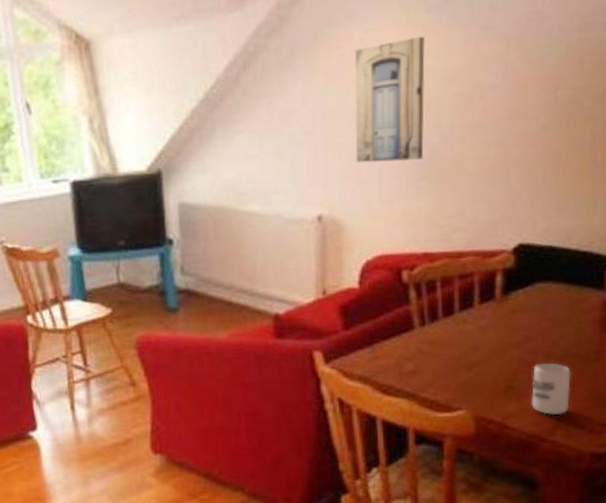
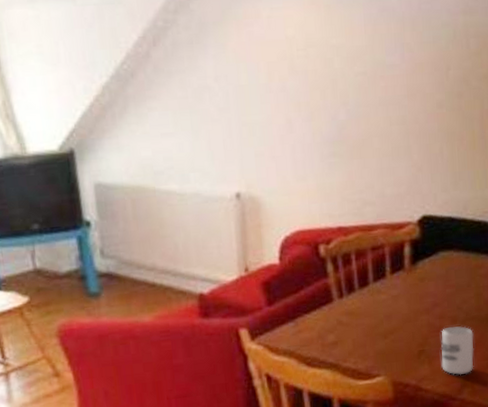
wall art: present [354,36,425,163] -> none [262,15,333,140]

